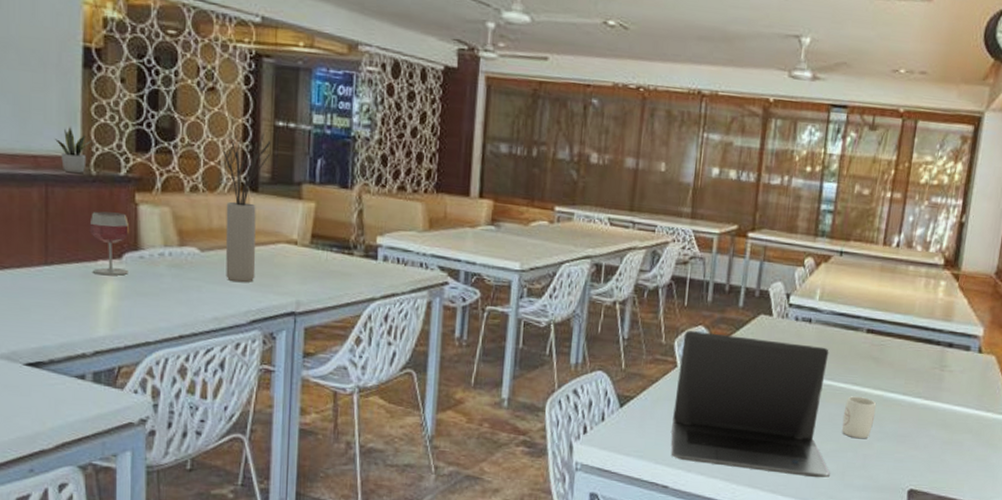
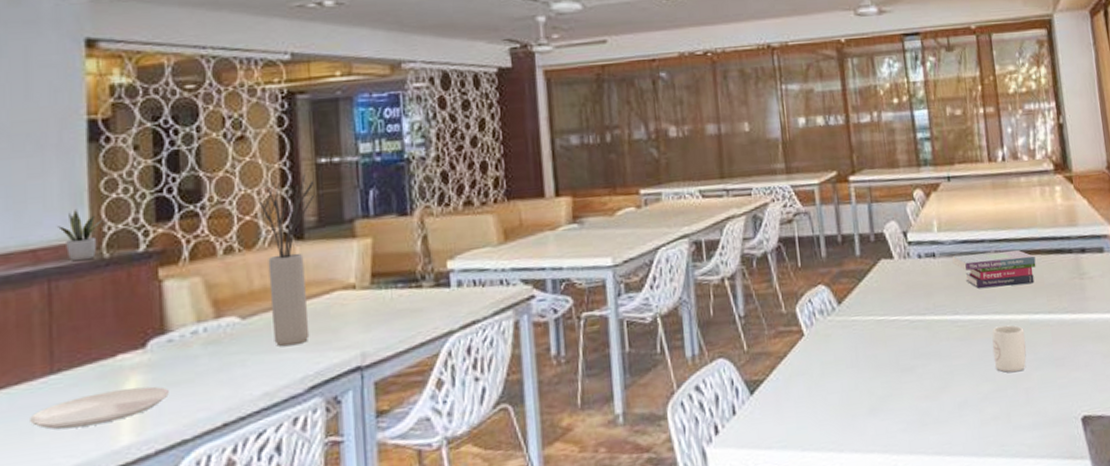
plate: none [27,288,138,315] -> present [28,386,169,430]
wineglass: present [89,211,130,276] -> none [103,294,155,372]
laptop computer: present [671,331,831,478] -> none [804,280,996,441]
books: none [826,325,904,365] -> present [952,250,1036,288]

